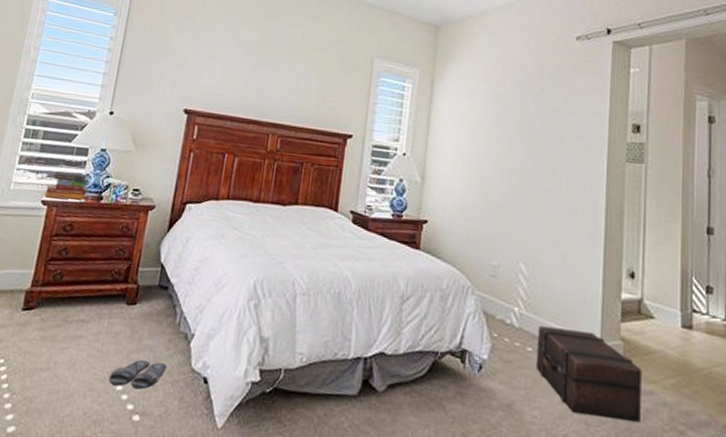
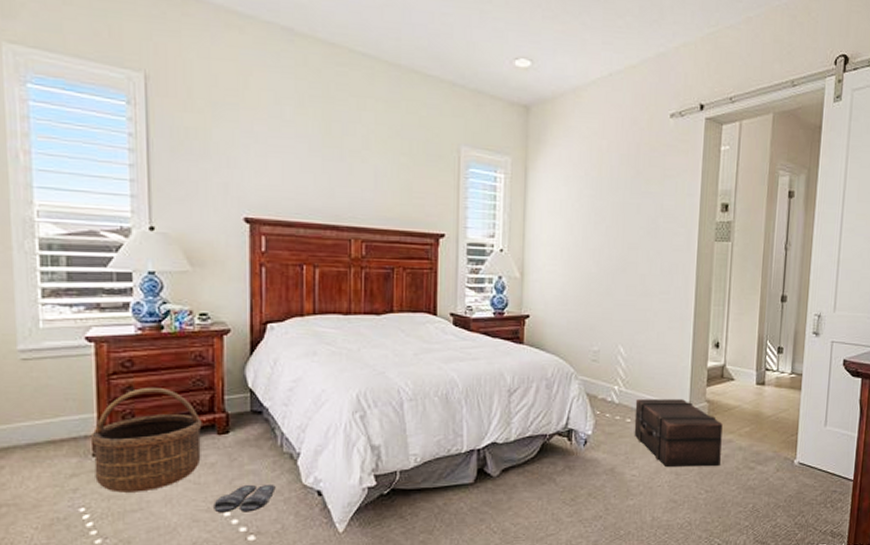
basket: none [19,251,116,352] -> present [90,387,202,493]
books: present [44,171,90,201] -> none [87,301,143,334]

